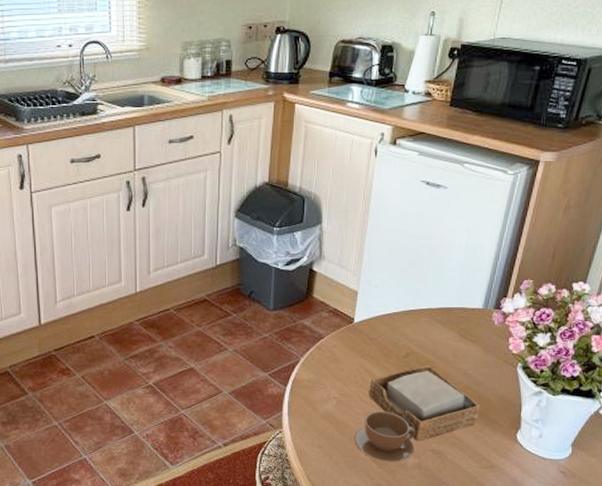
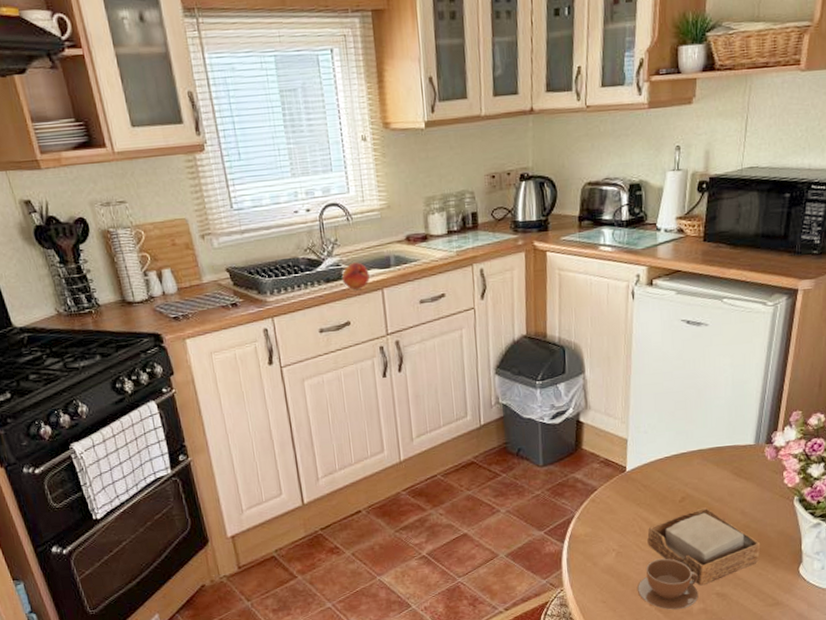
fruit: none [96,99,123,124] -> present [341,262,370,290]

